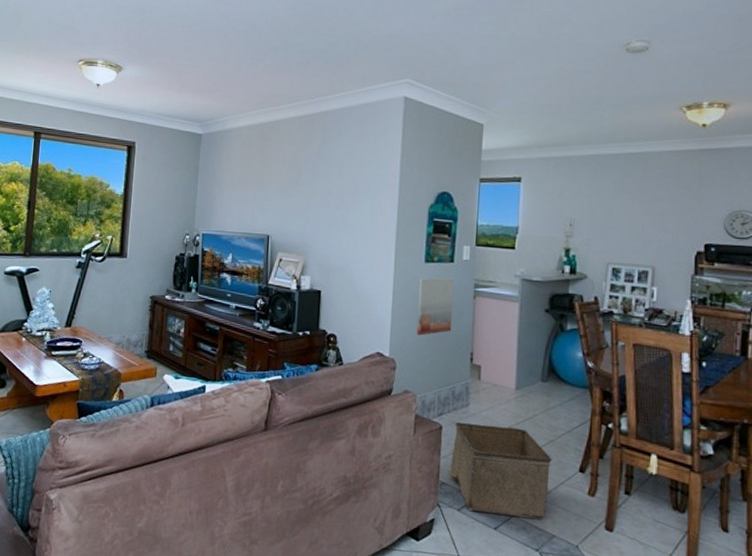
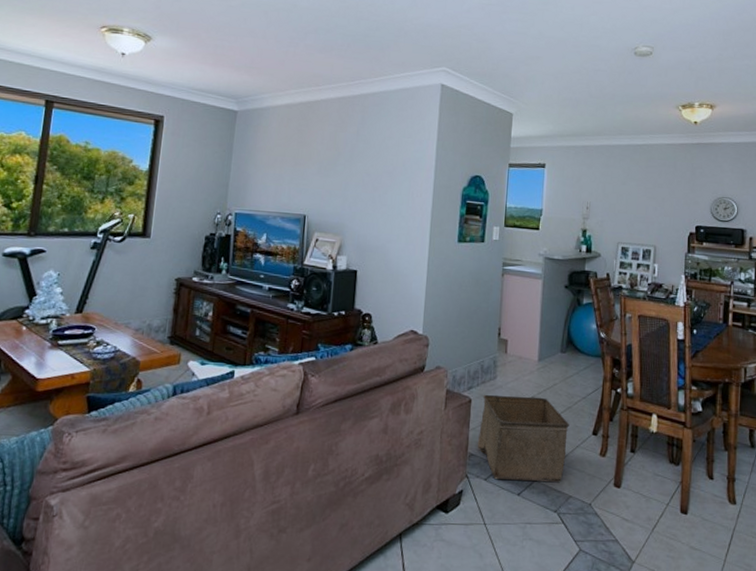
wall art: present [416,277,455,336] -> none [448,256,485,313]

